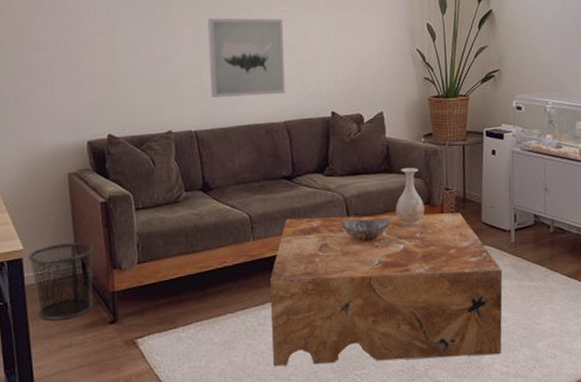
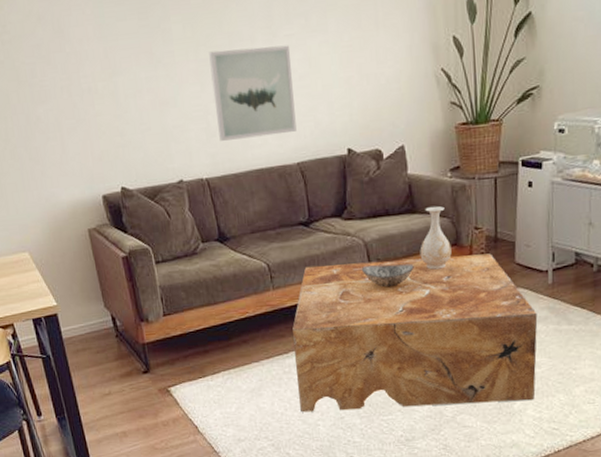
waste bin: present [29,242,94,321] -> none [62,297,127,371]

